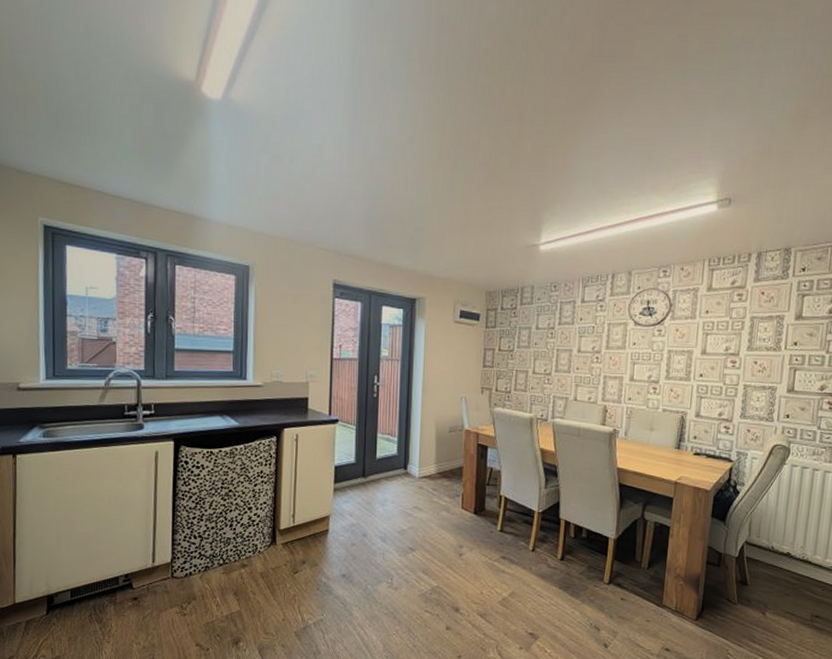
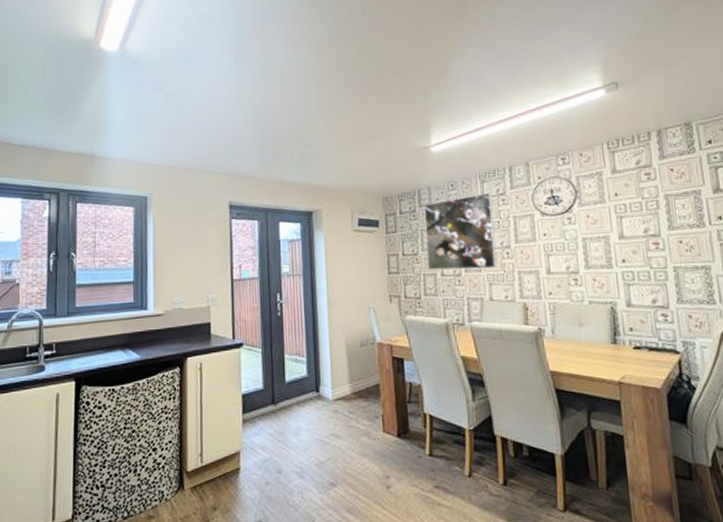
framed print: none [521,297,591,371] -> present [423,192,498,271]

